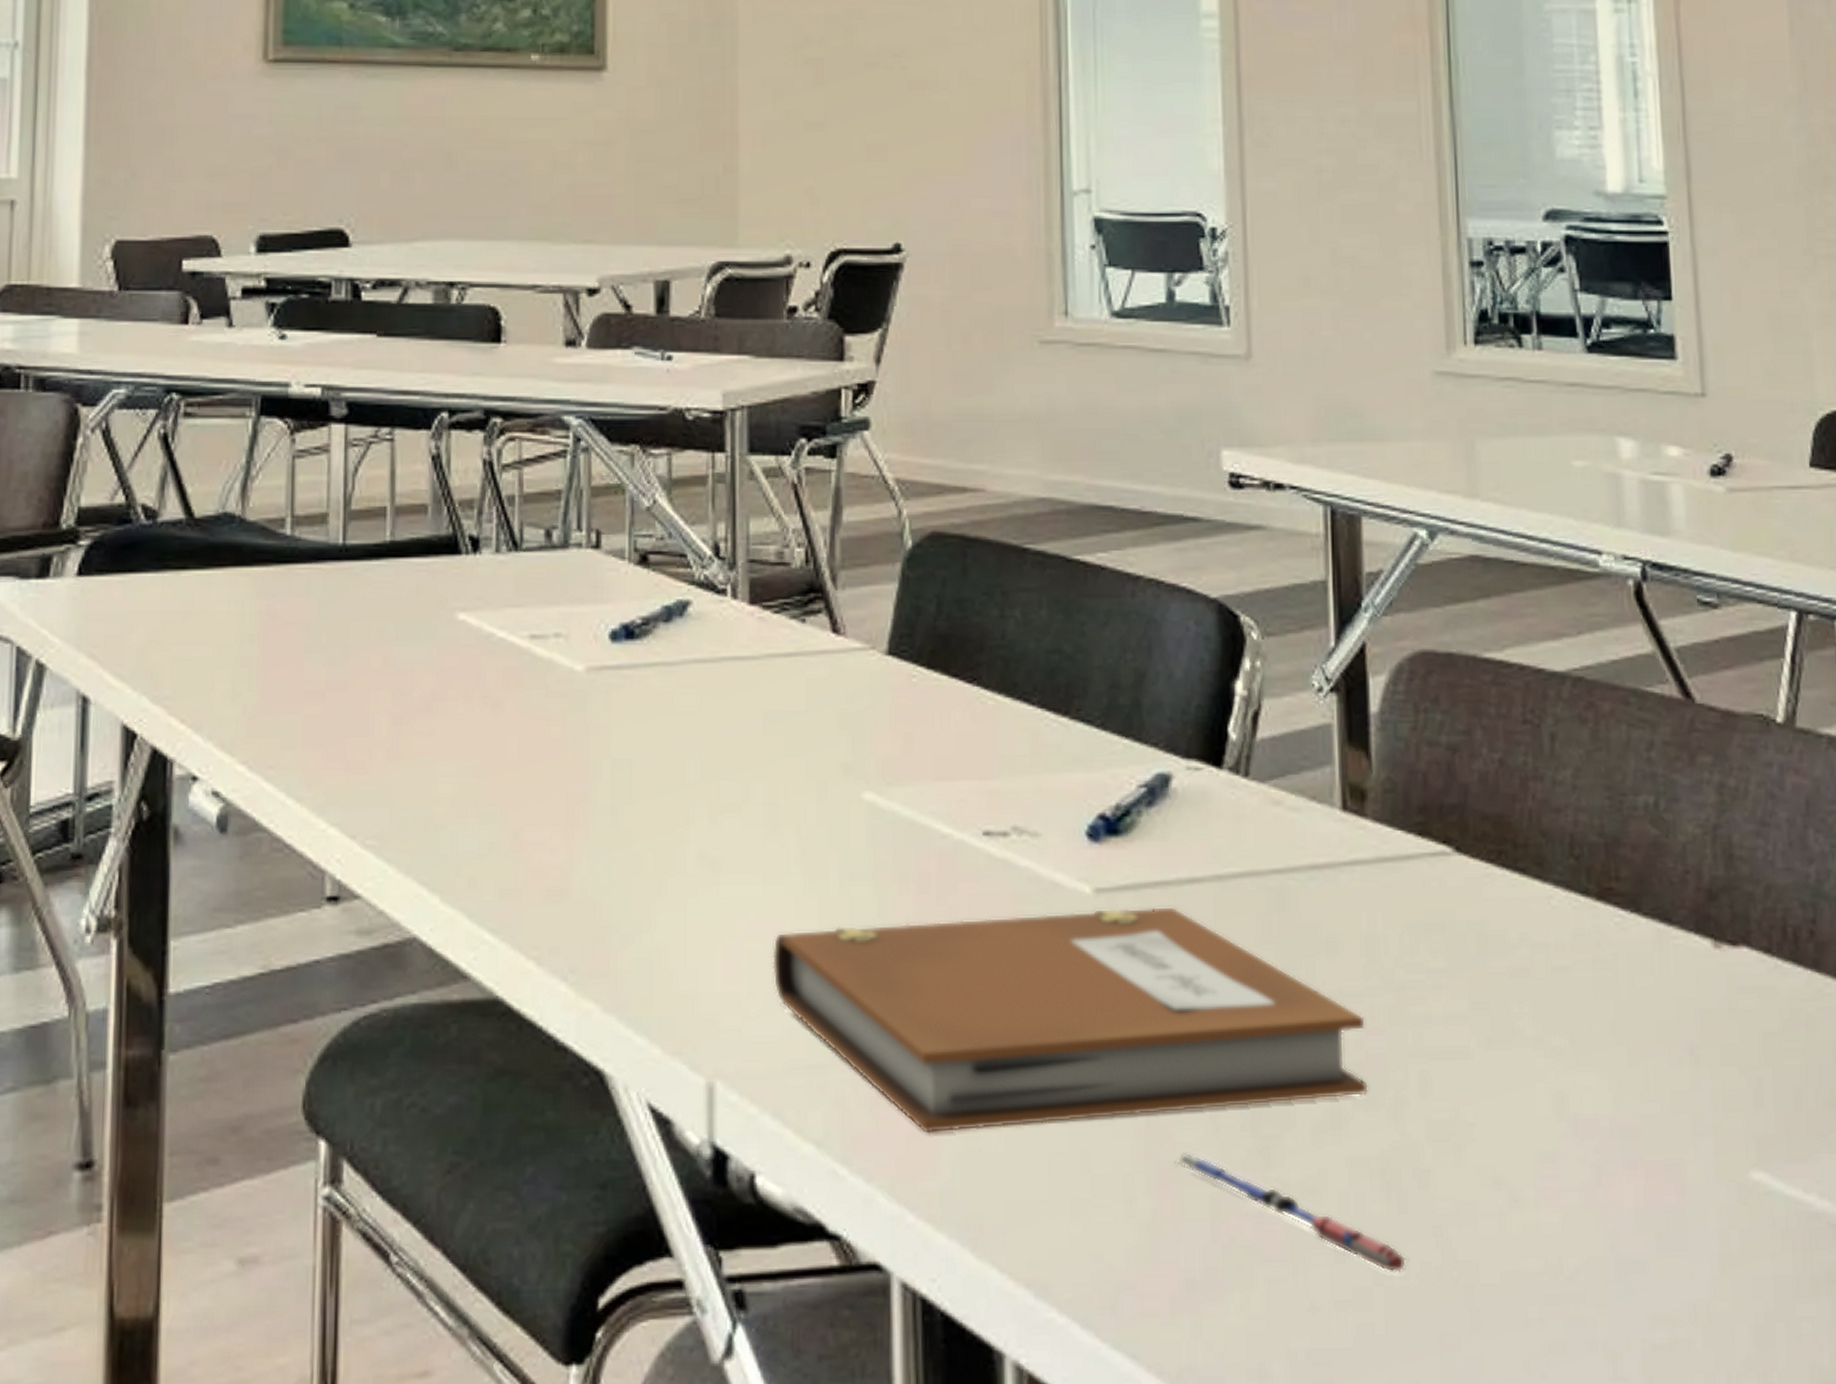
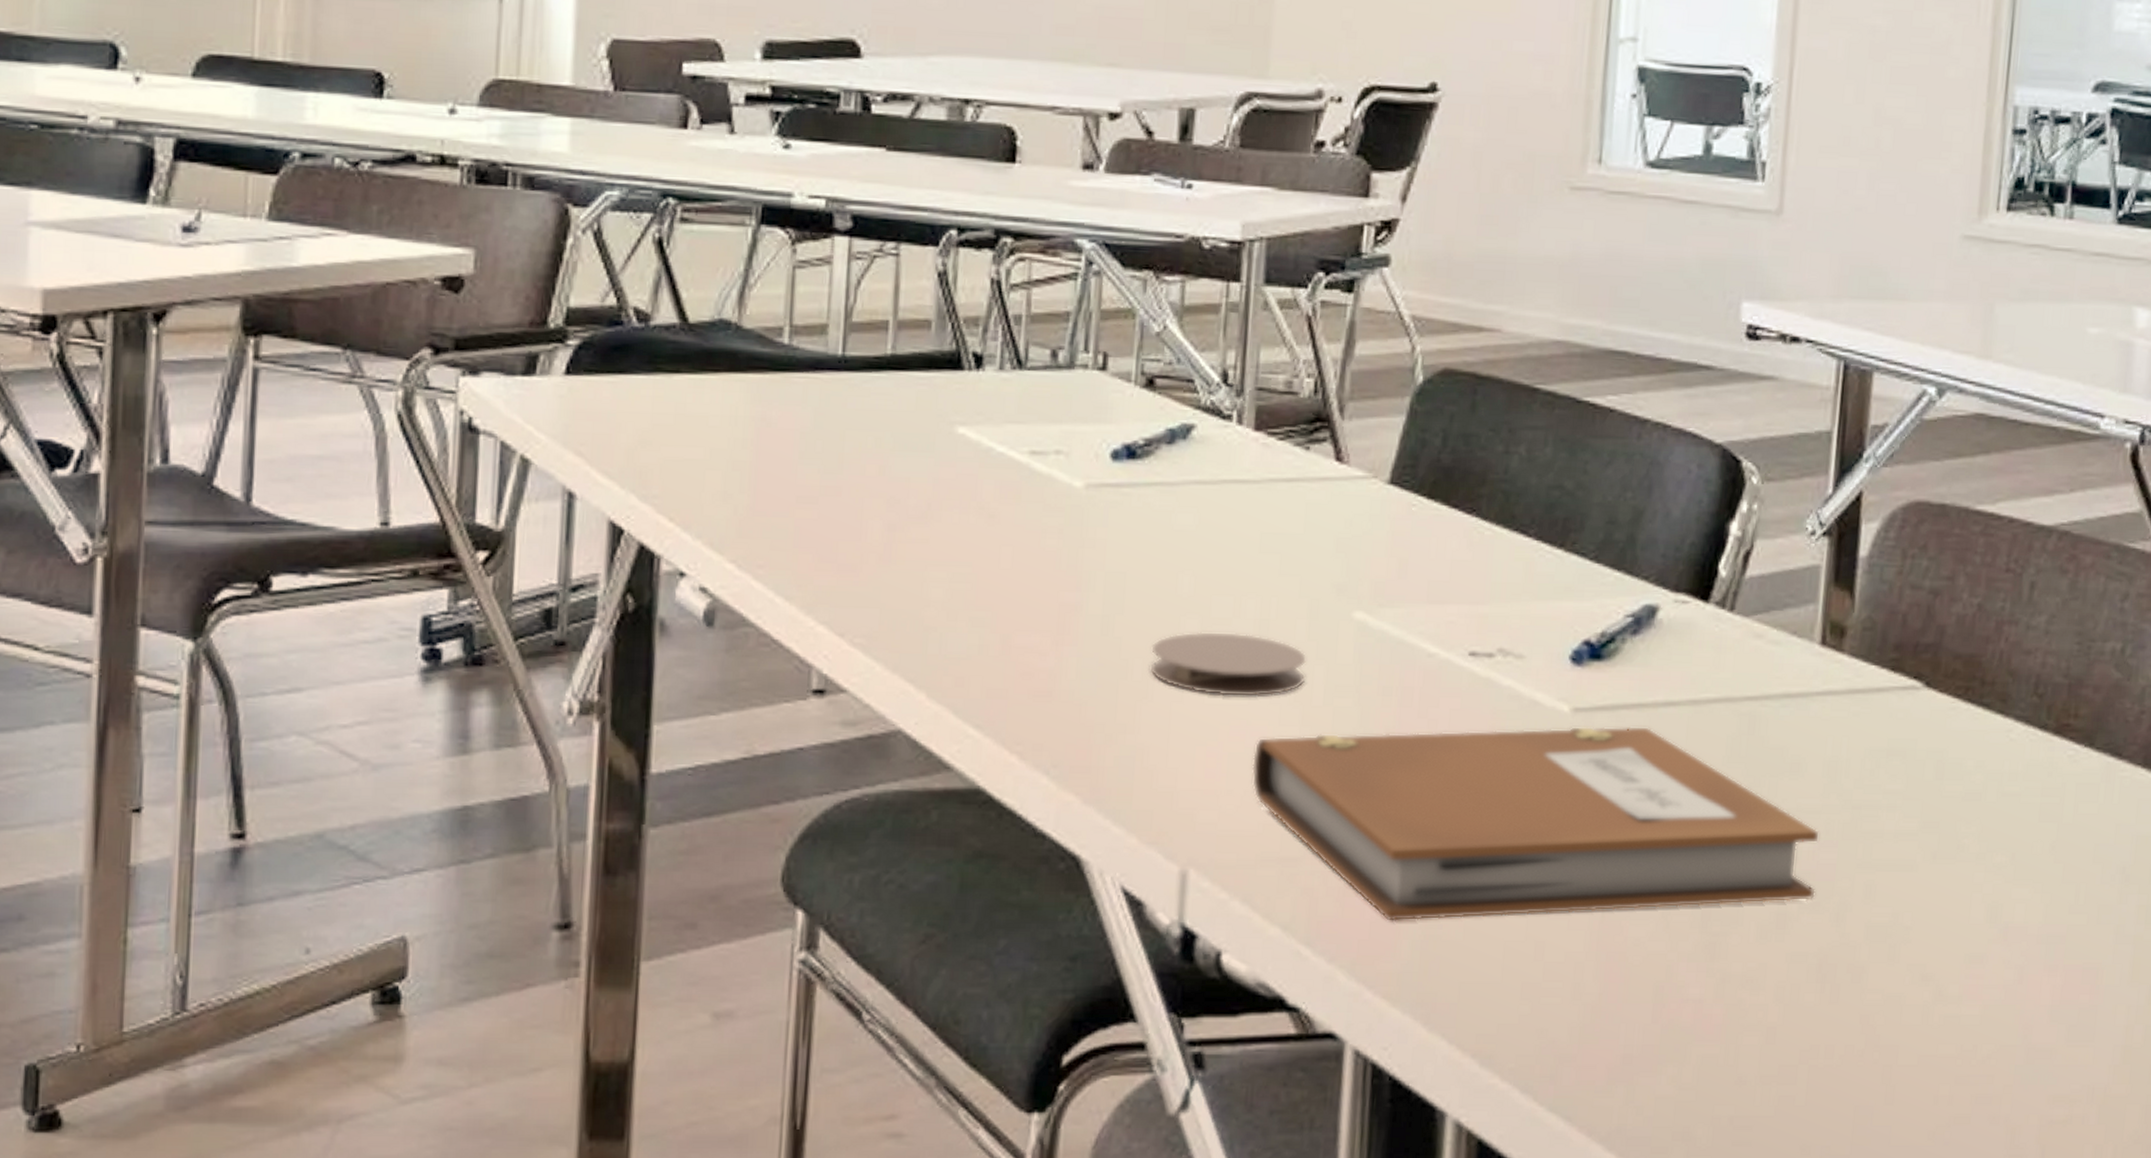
coaster: none [662,818,820,890] -> present [1150,631,1307,698]
pen: present [1174,1151,1410,1273] -> none [1624,944,1835,1053]

